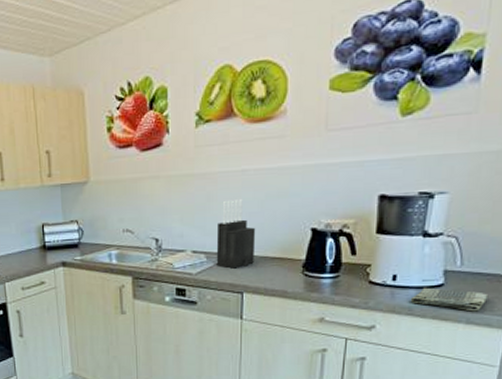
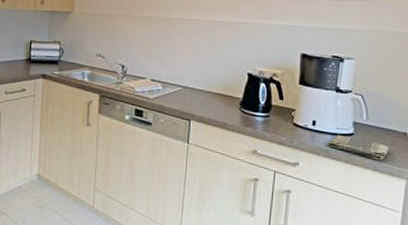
knife block: present [216,199,256,269] -> none [170,41,204,99]

